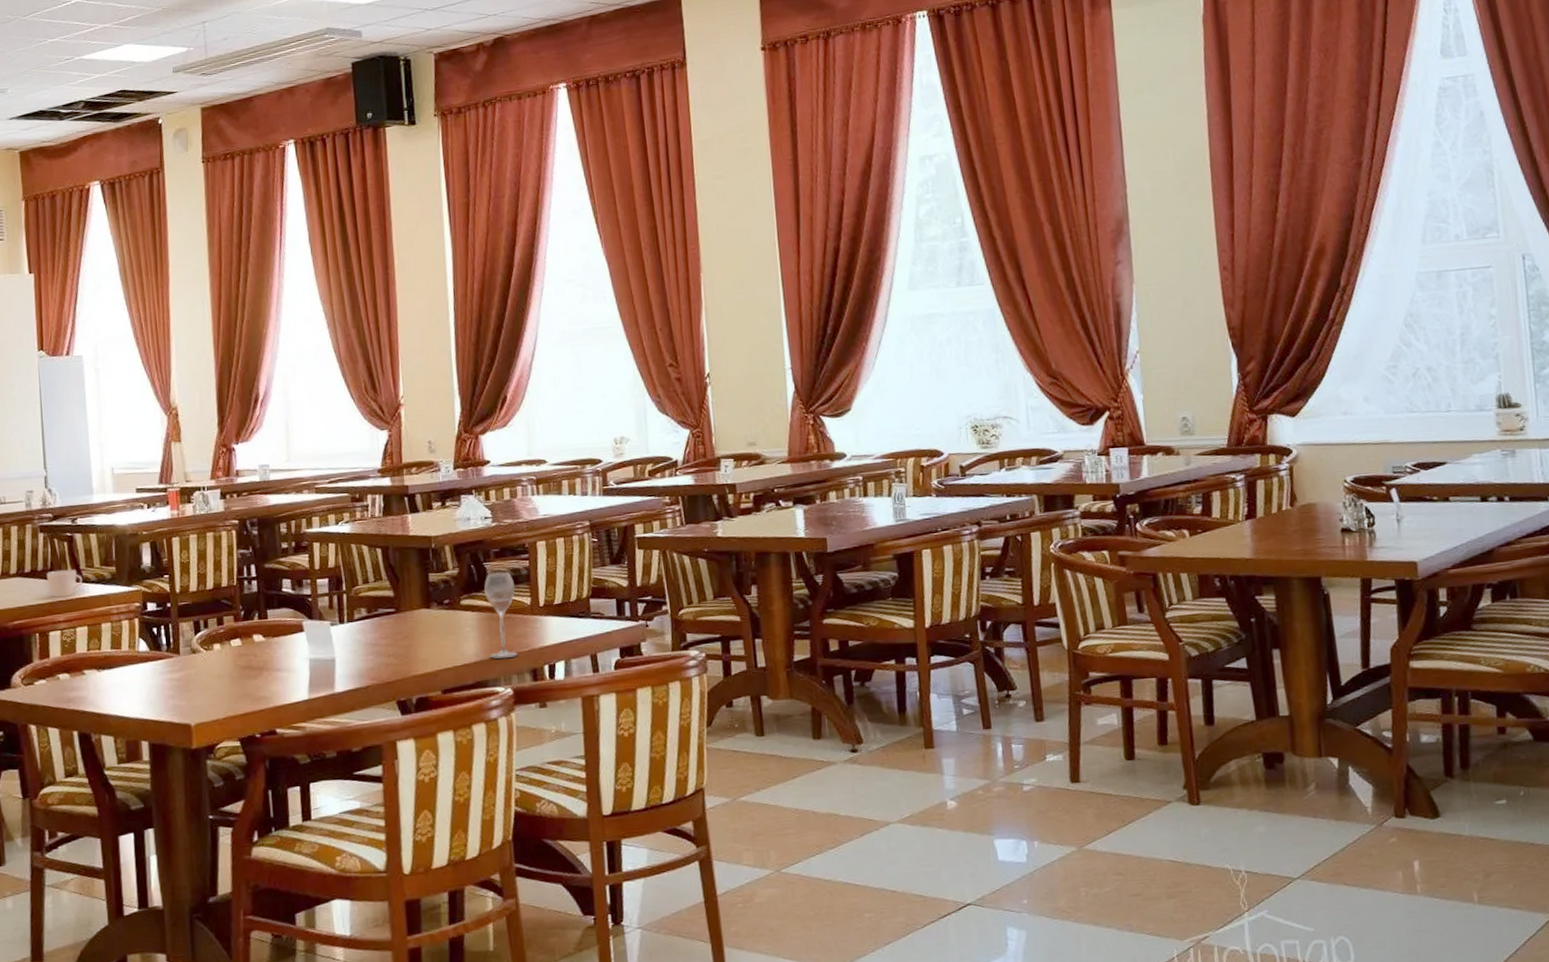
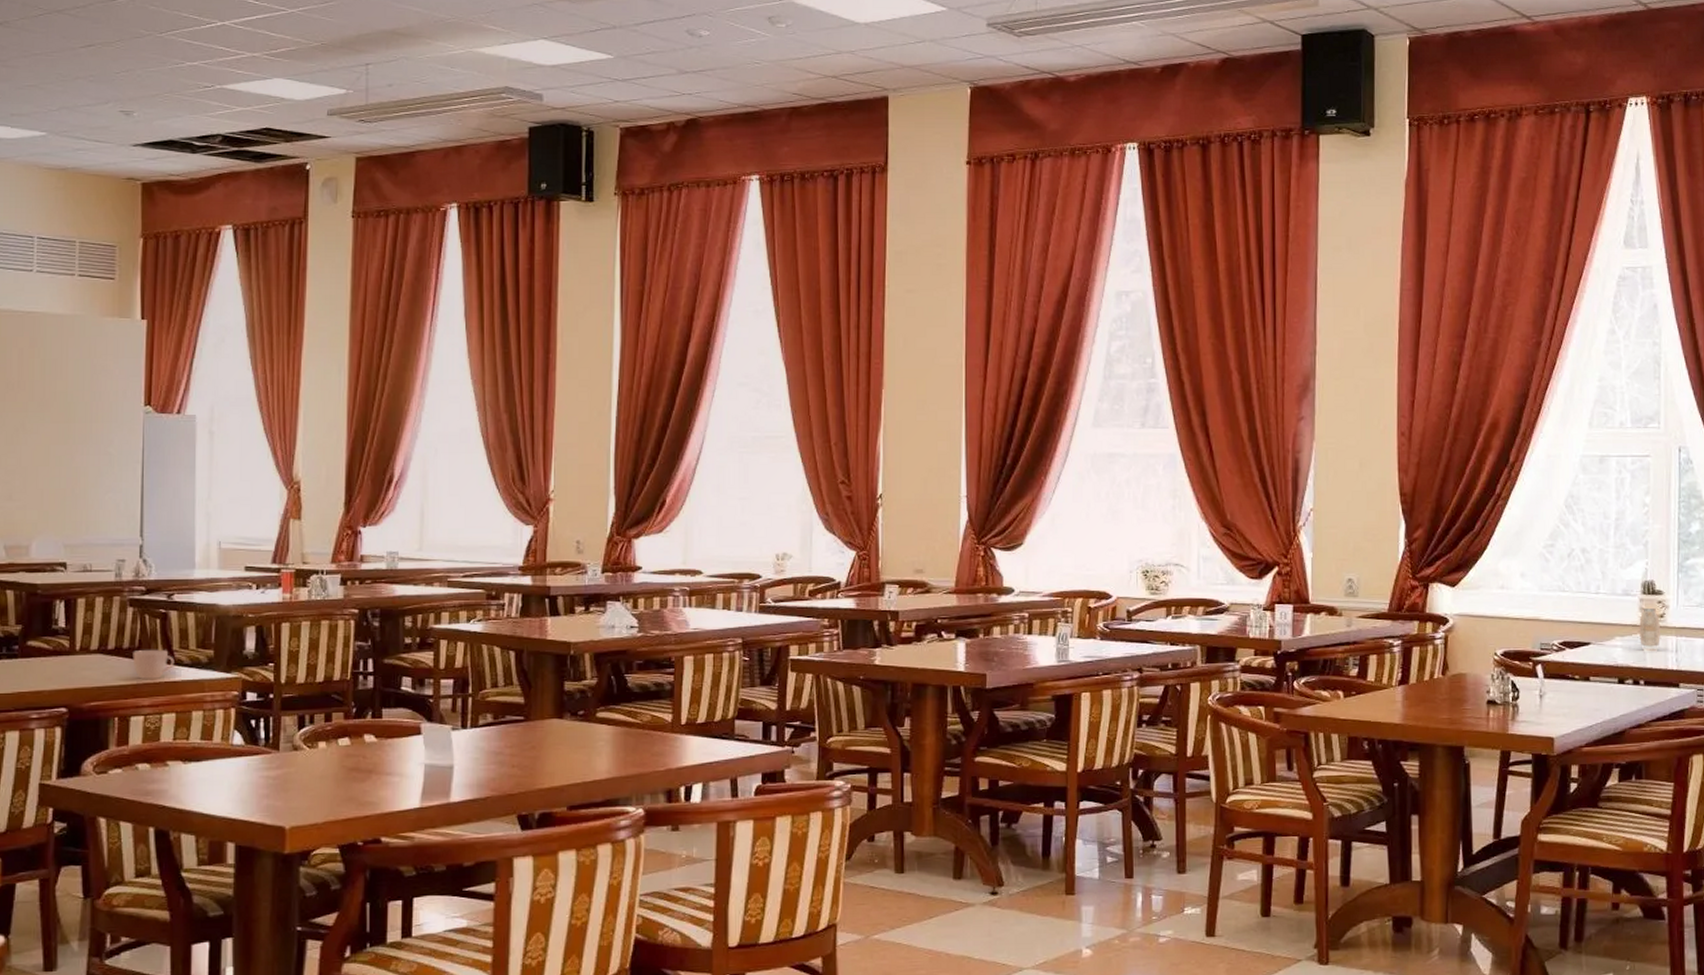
wineglass: present [484,571,518,659] -> none [623,685,657,777]
vase: none [1497,422,1523,469] -> present [1639,609,1660,653]

